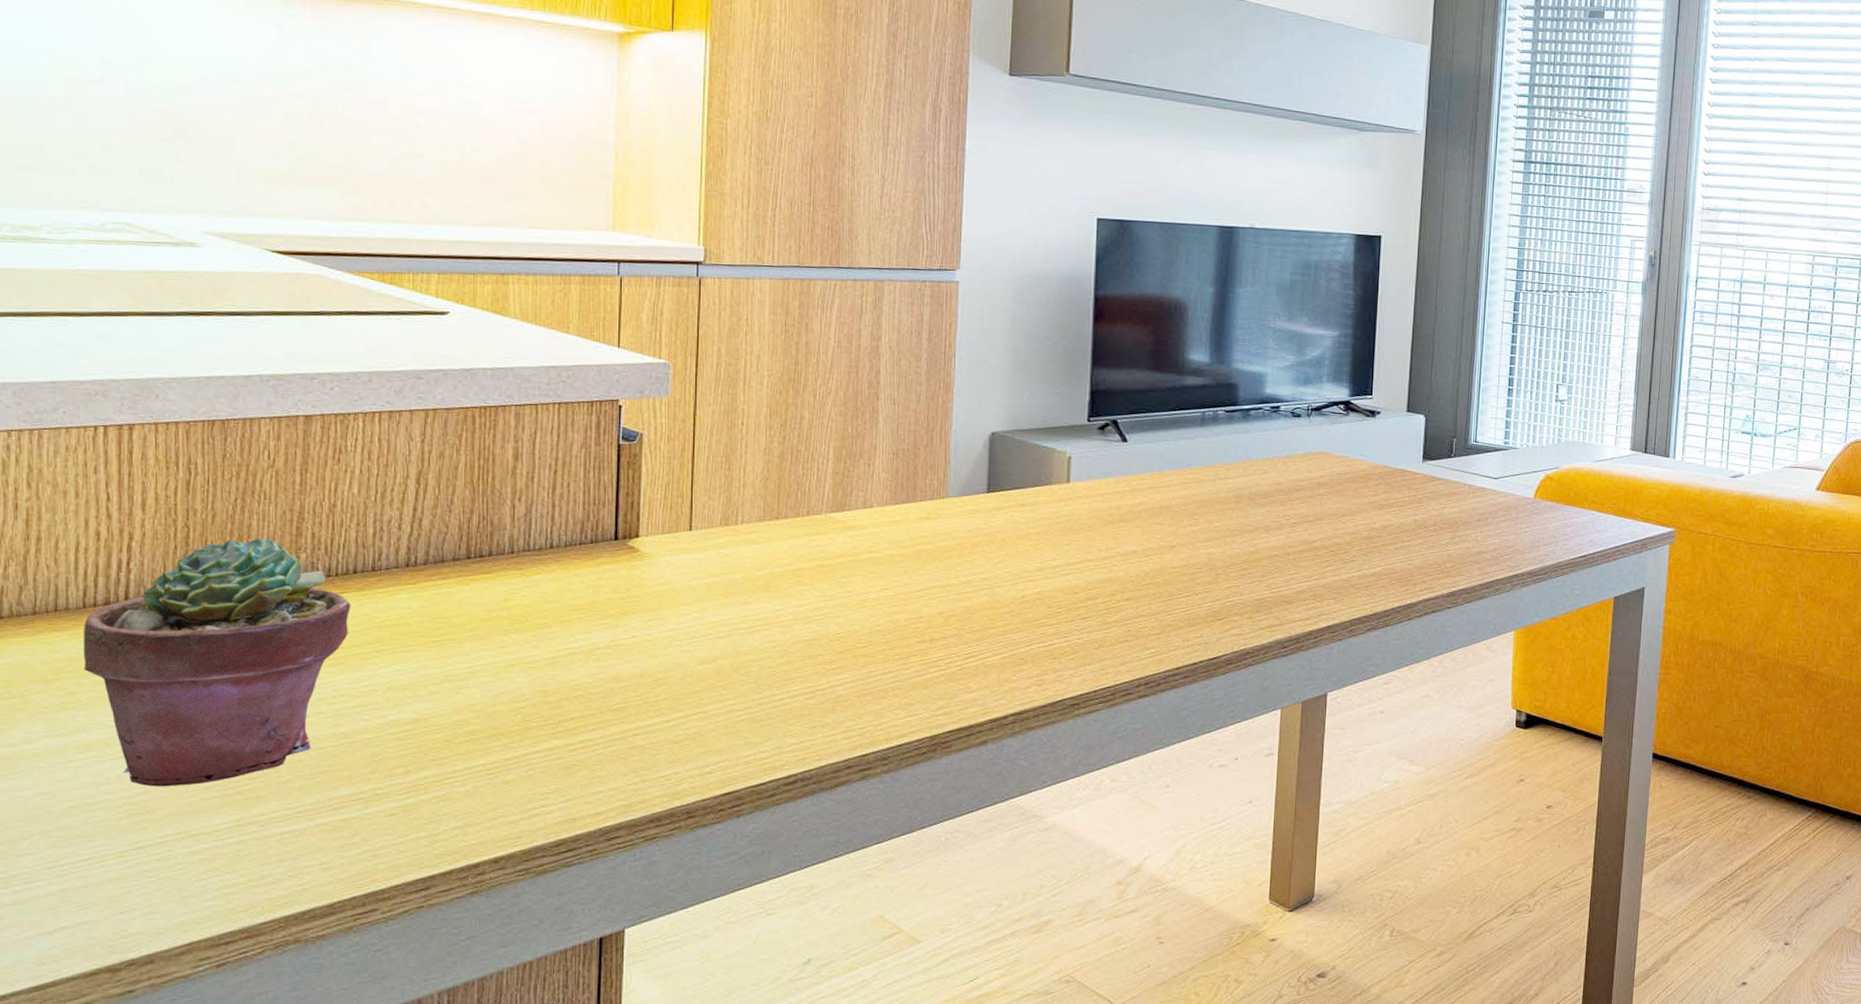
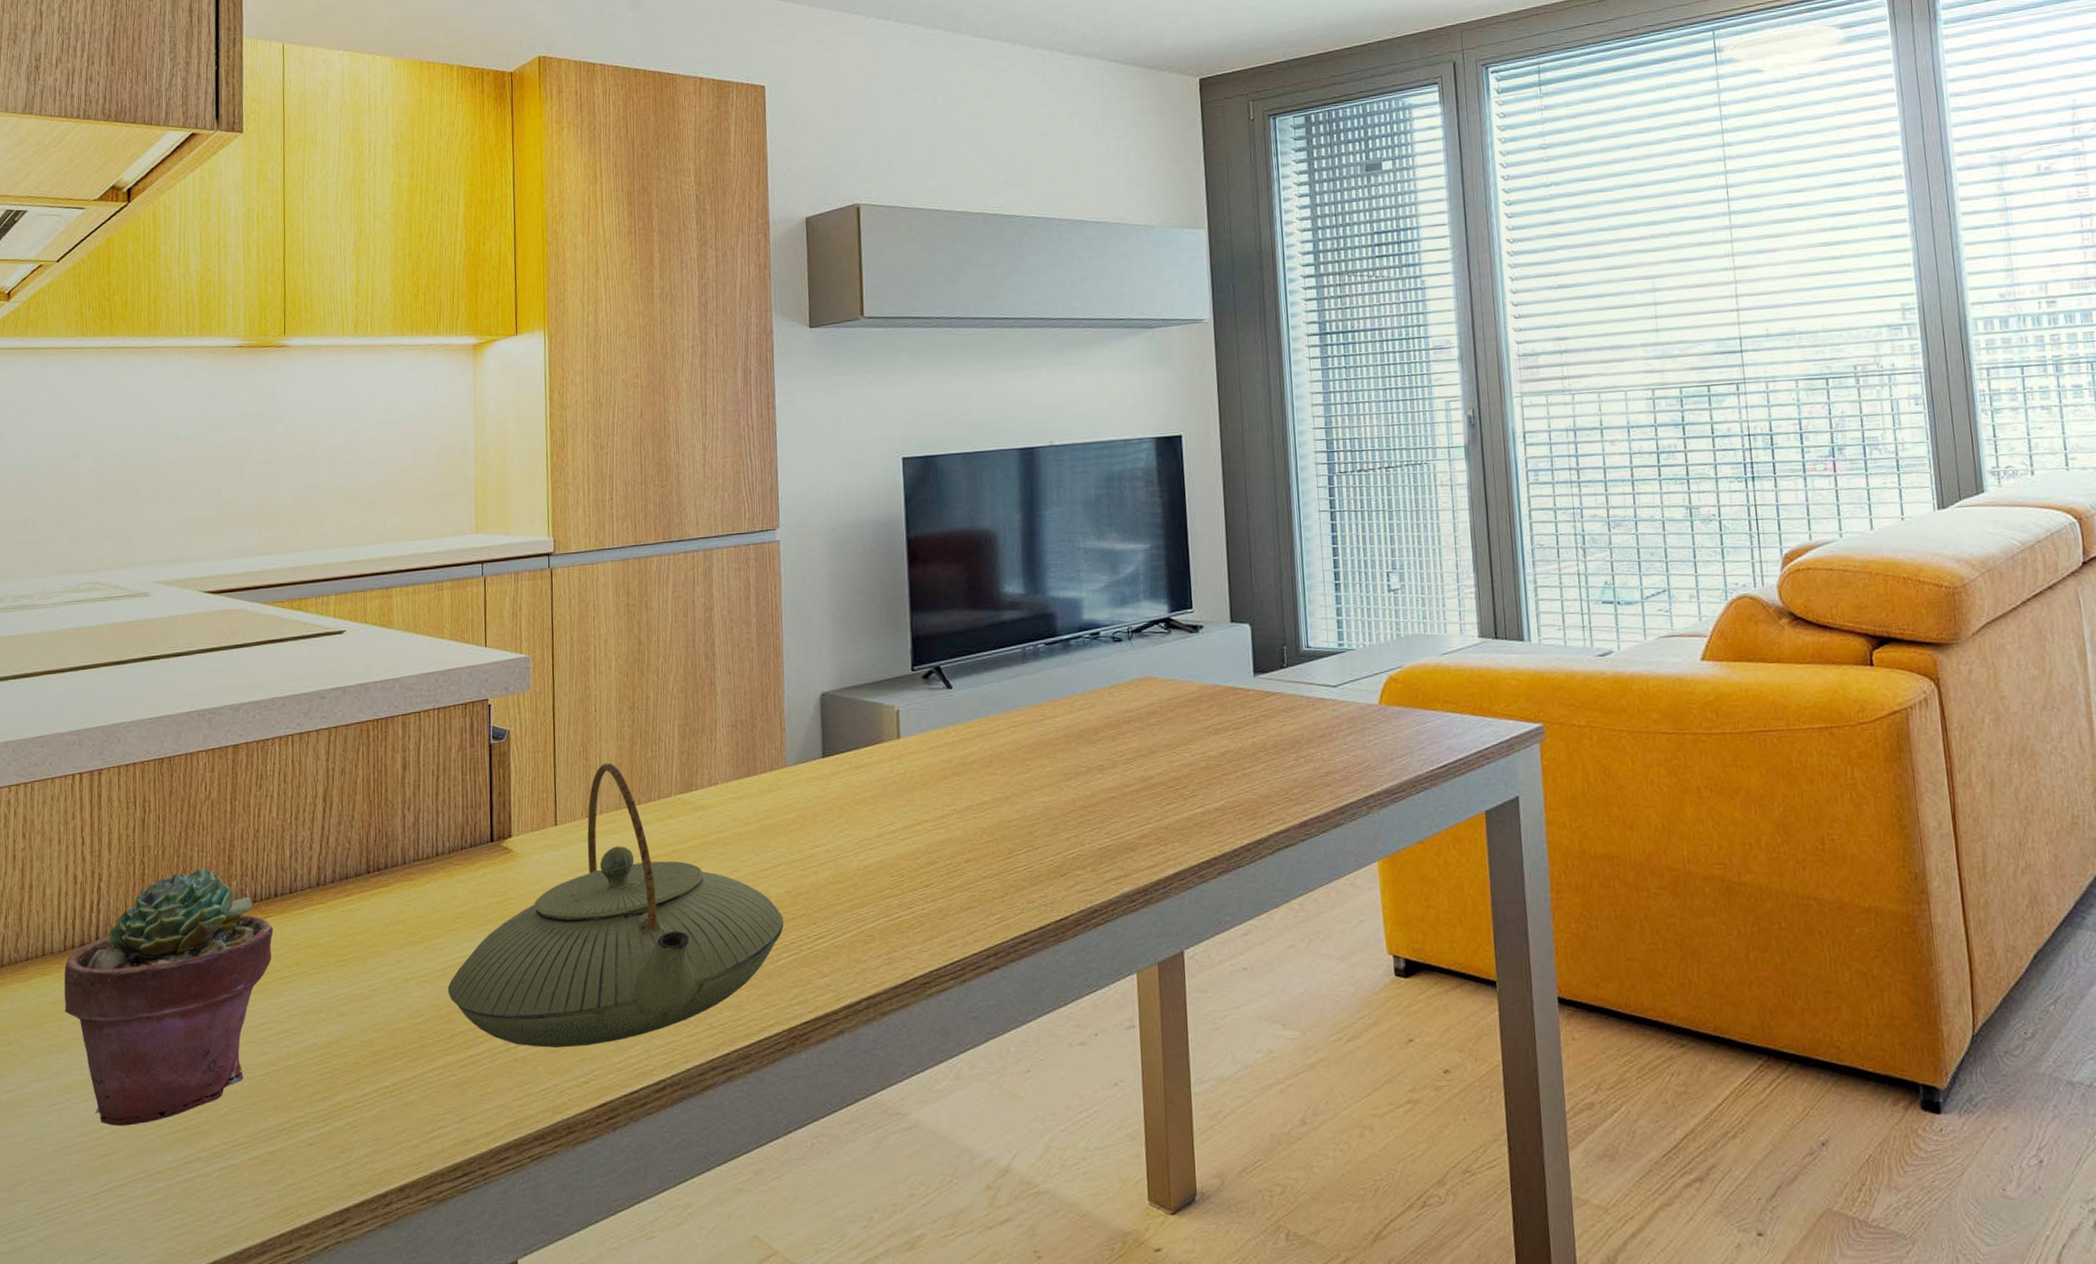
teapot: none [557,475,933,739] -> present [447,763,784,1048]

